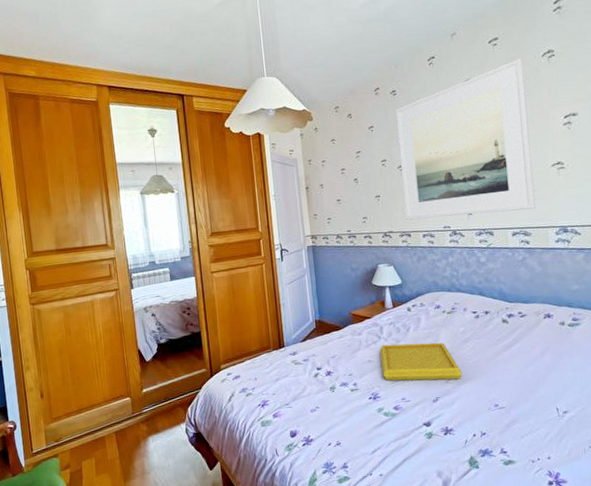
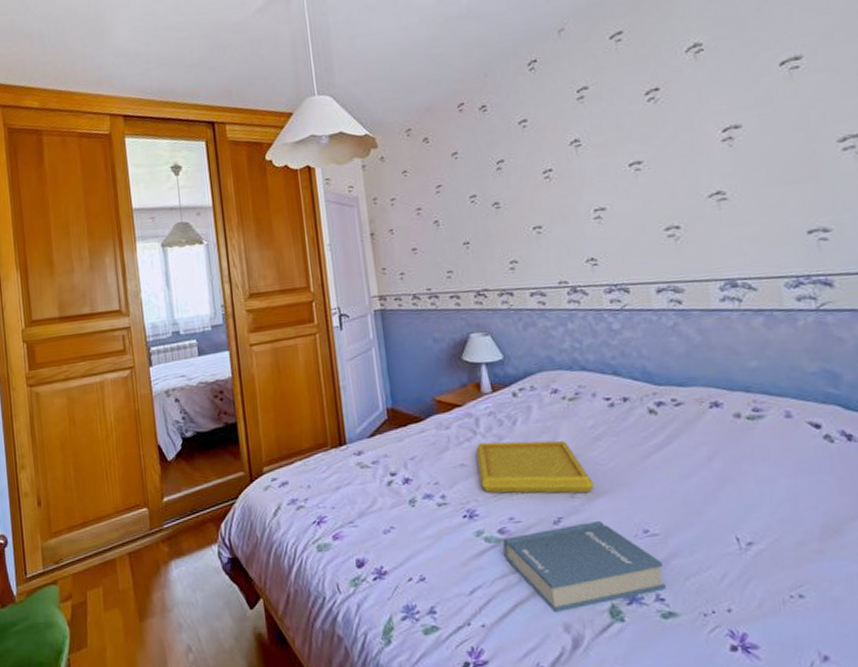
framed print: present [395,58,535,220] -> none [486,55,688,274]
hardback book: none [397,398,508,464] -> present [503,520,666,613]

